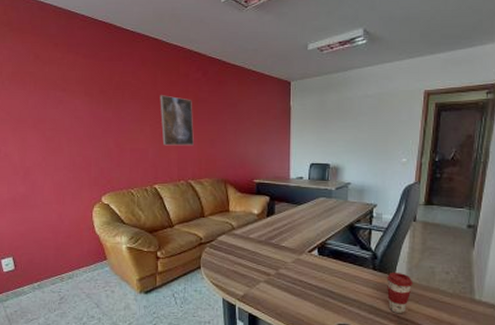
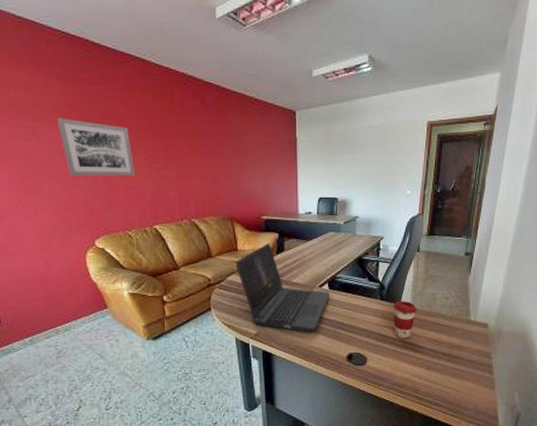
wall art: none [80,89,142,140] -> present [56,118,136,176]
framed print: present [160,95,194,146] -> none [153,125,195,182]
laptop computer: none [226,205,320,298] -> present [235,242,331,332]

